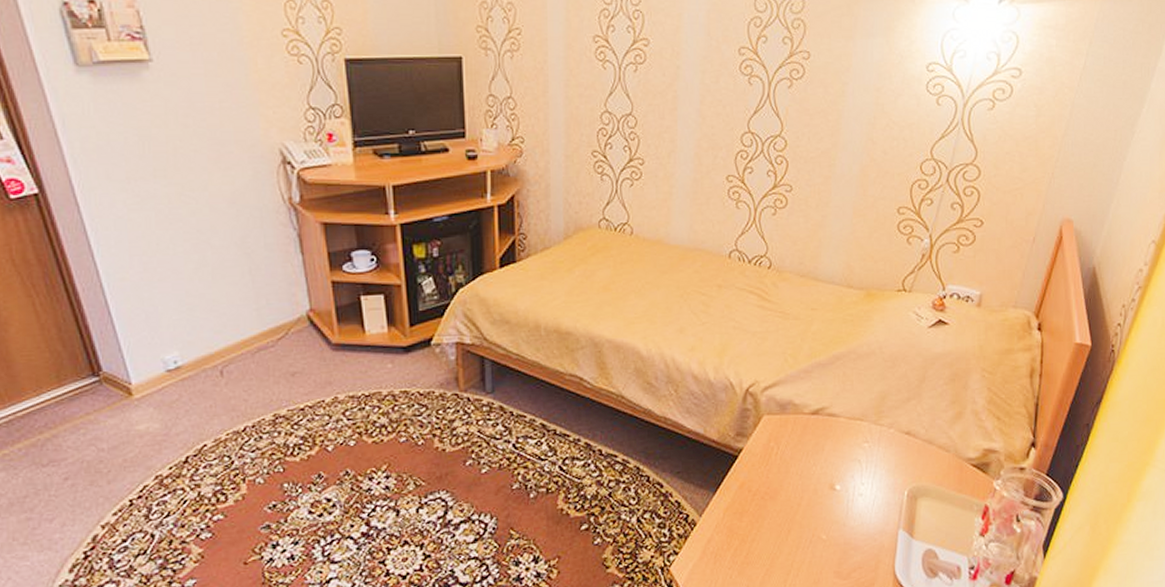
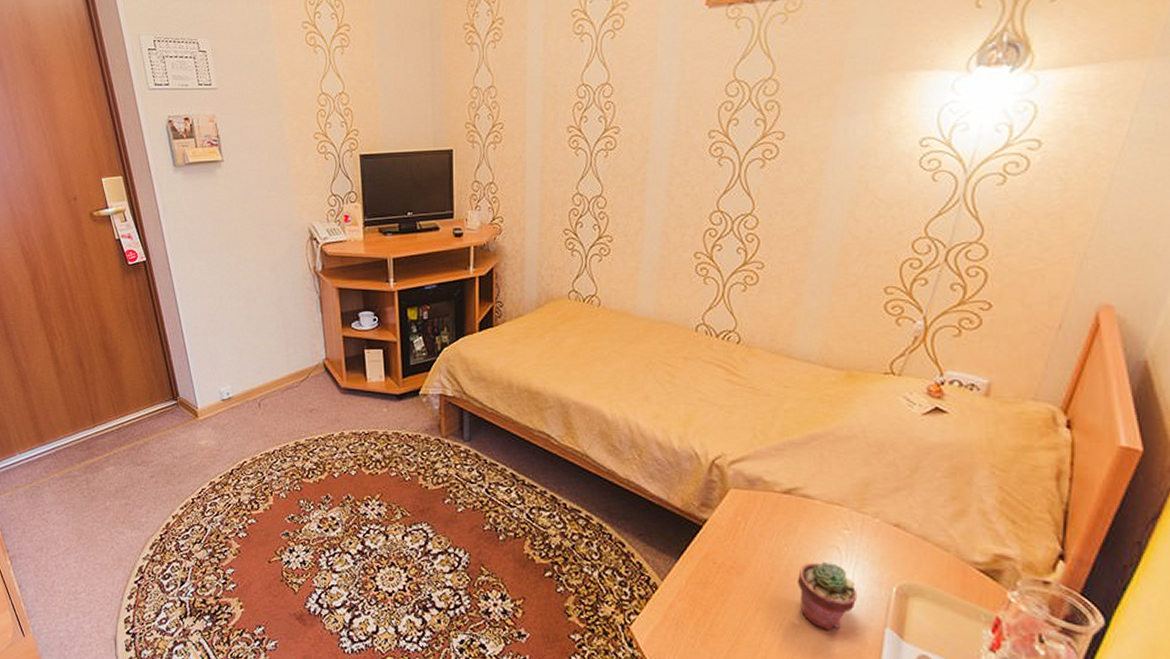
potted succulent: none [824,475,876,541] -> present [797,561,858,631]

